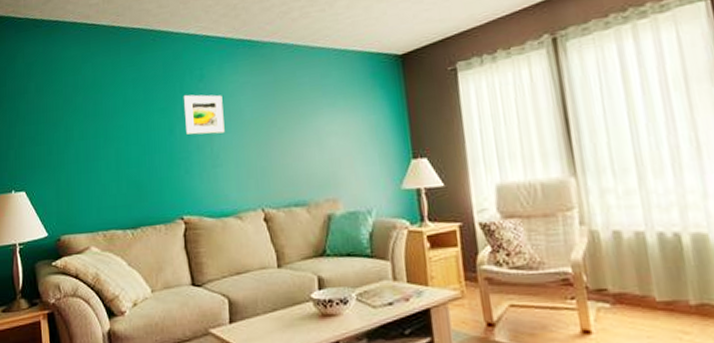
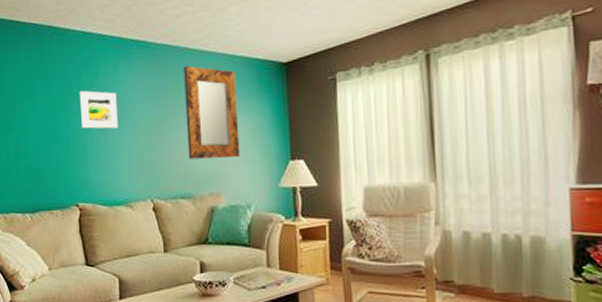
home mirror: none [292,63,358,163] -> present [183,66,241,159]

